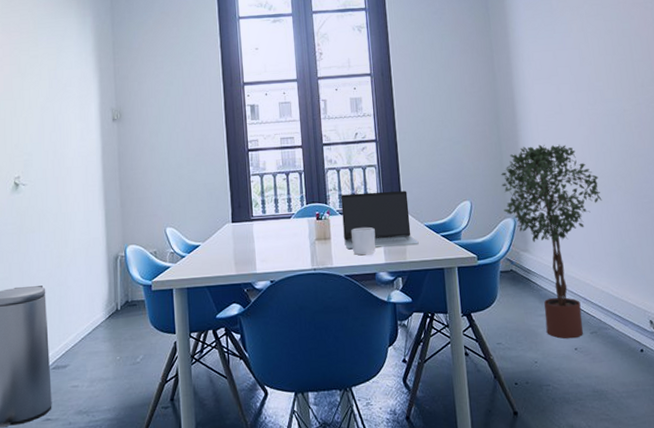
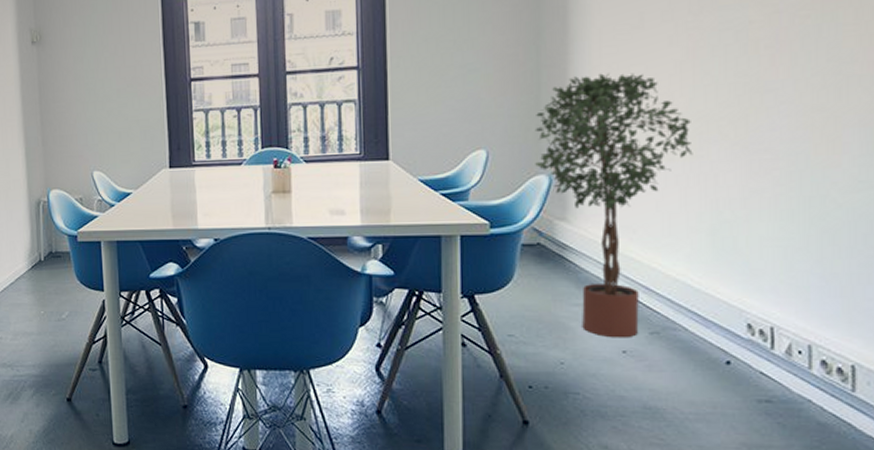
laptop: present [341,191,419,250] -> none [306,134,409,207]
mug: present [350,227,376,256] -> none [317,179,350,215]

